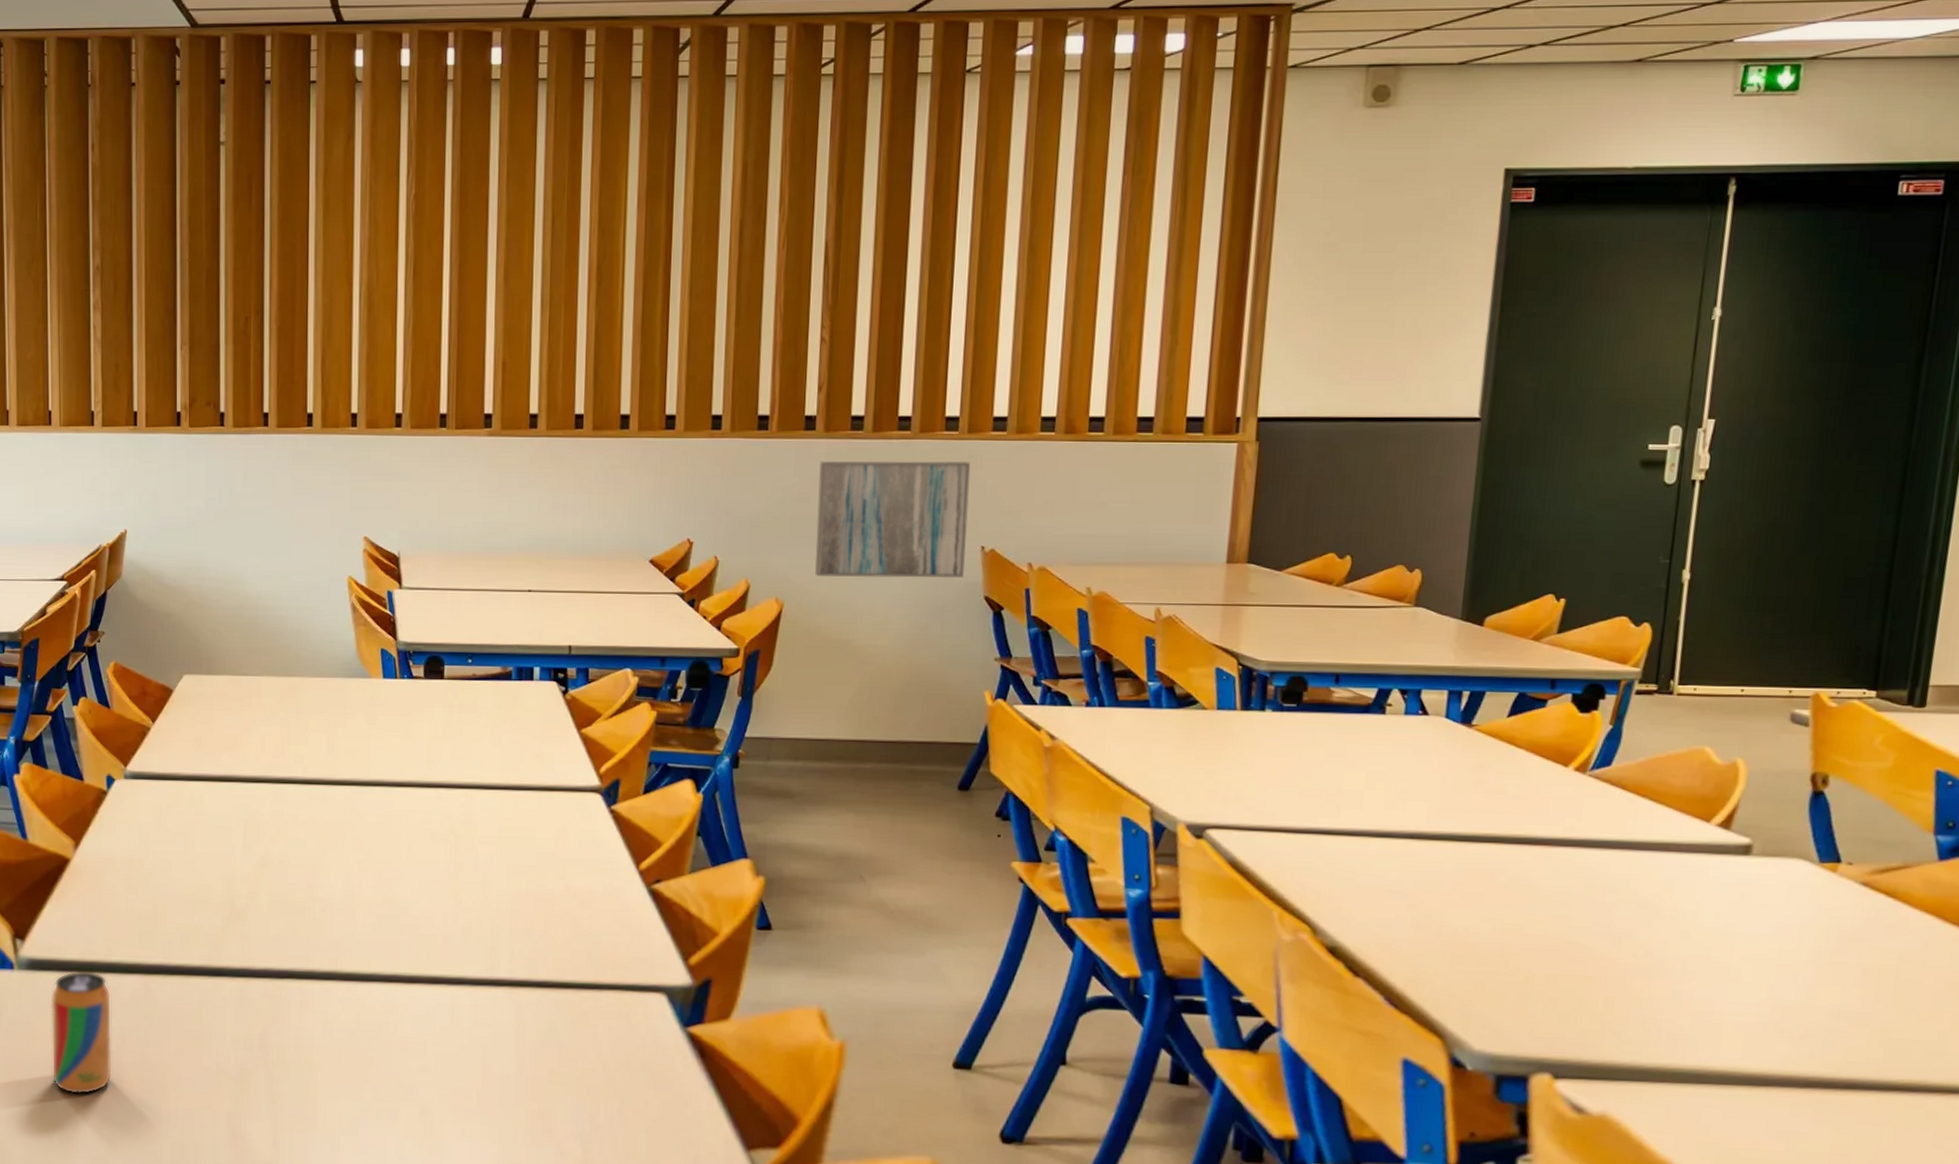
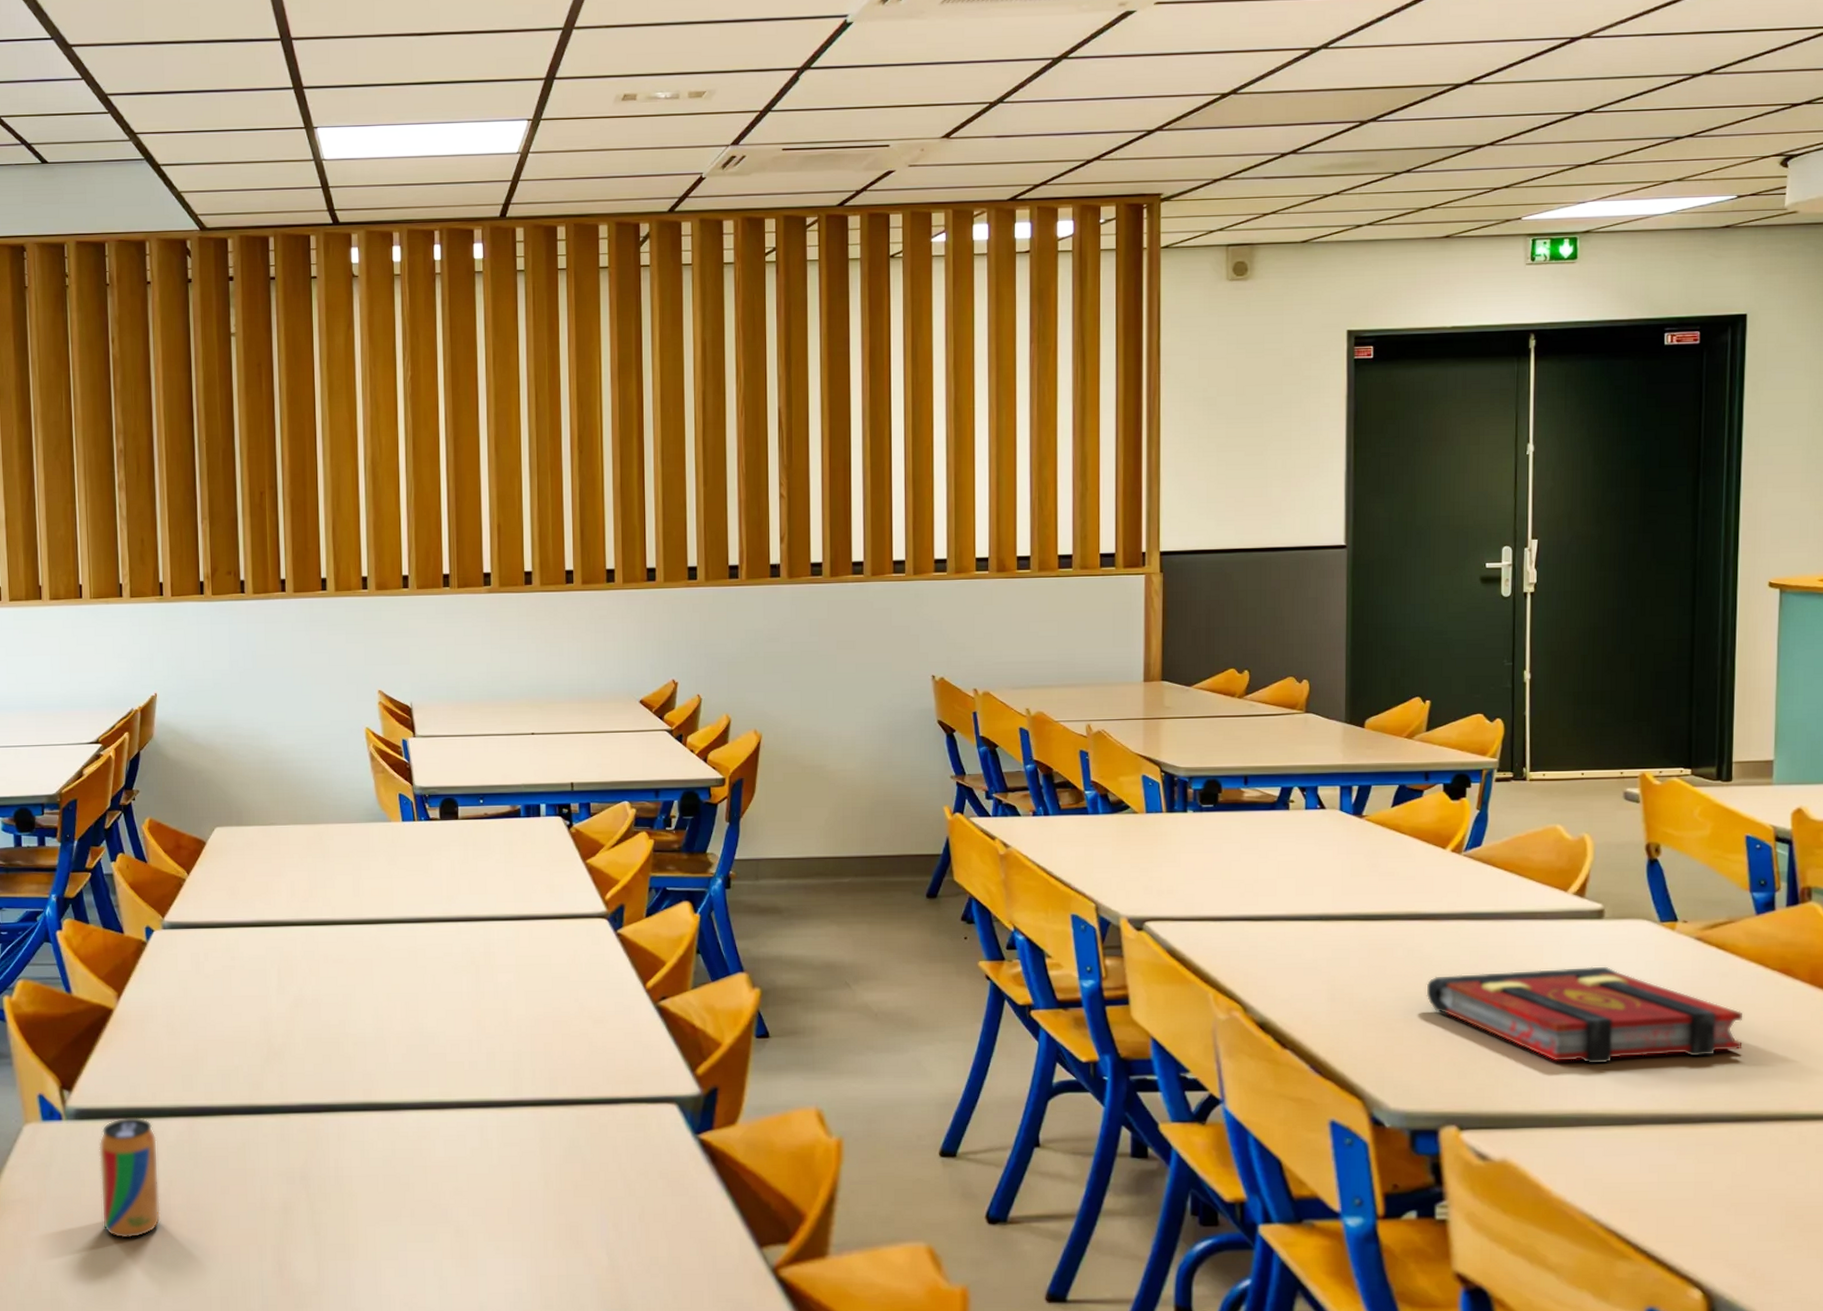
wall art: present [815,461,971,579] -> none [786,600,918,710]
book: none [1528,907,1910,1017] -> present [1426,966,1743,1064]

